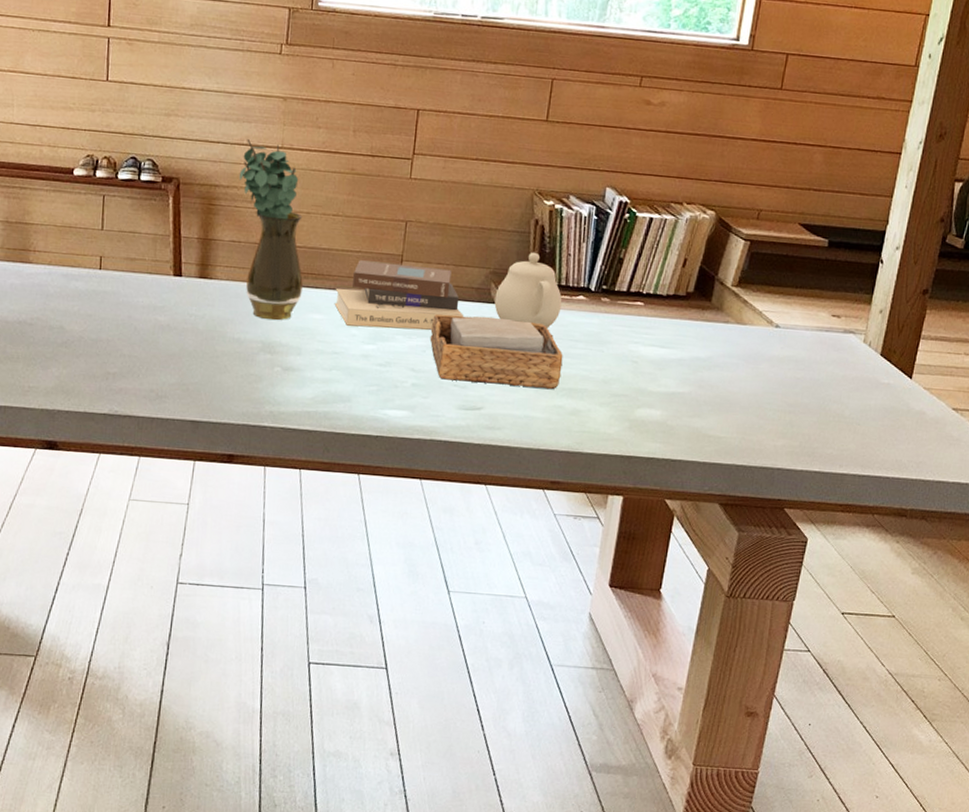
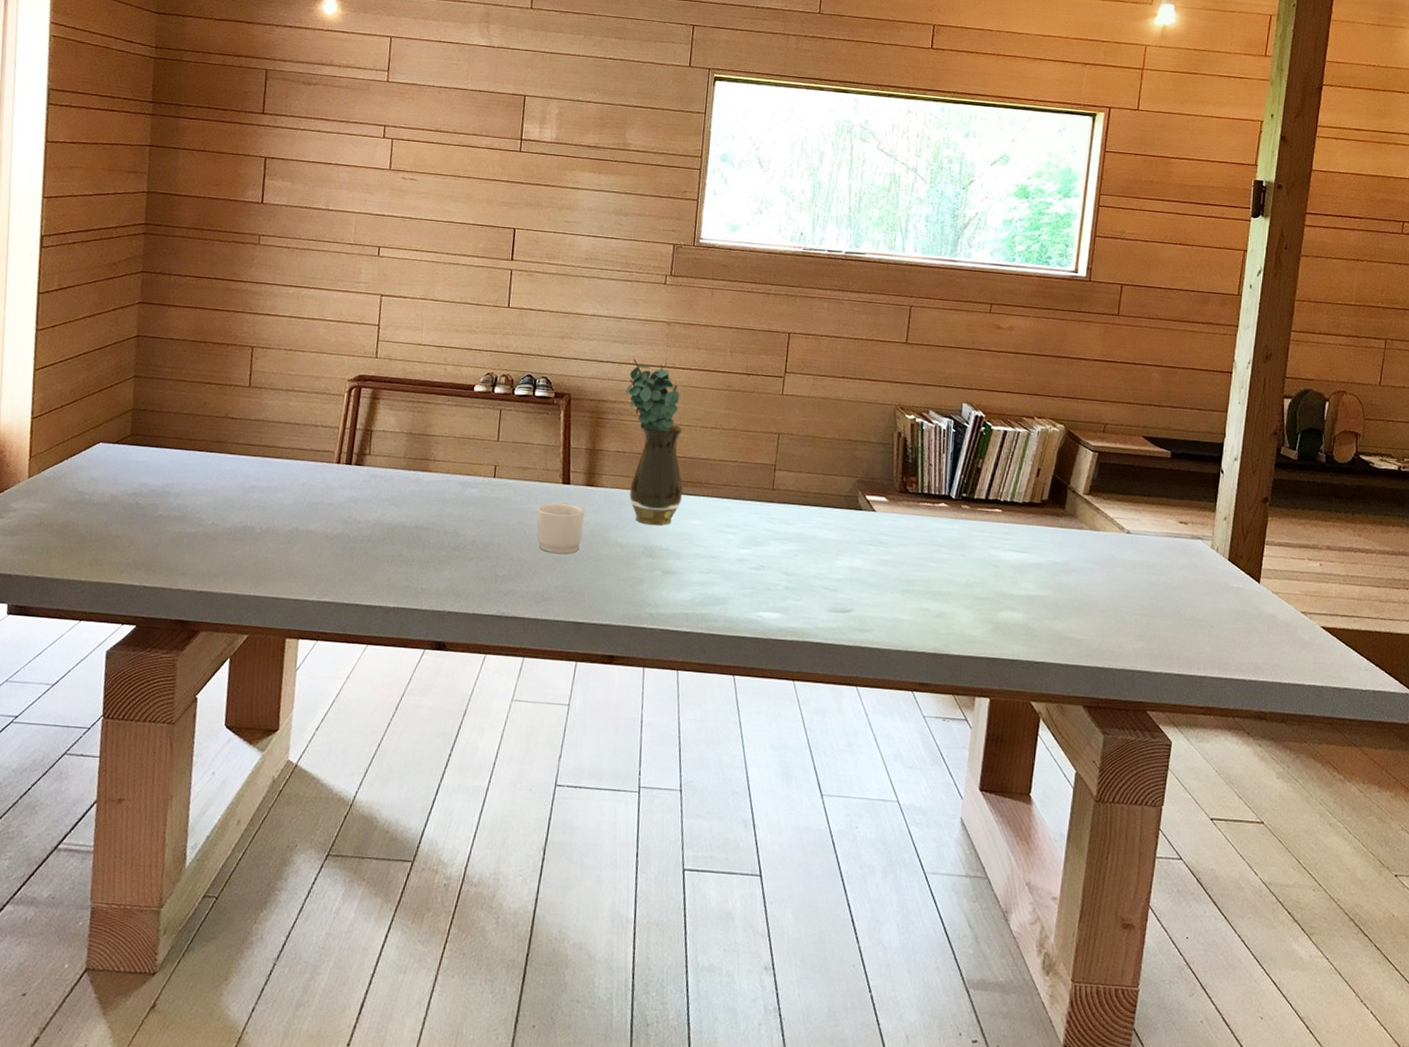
mug: none [147,296,198,351] -> present [537,503,585,555]
books: present [334,260,463,330] -> none [711,469,833,535]
napkin holder: present [429,313,563,390] -> none [801,519,928,593]
teapot: present [494,252,562,328] -> none [861,462,925,534]

